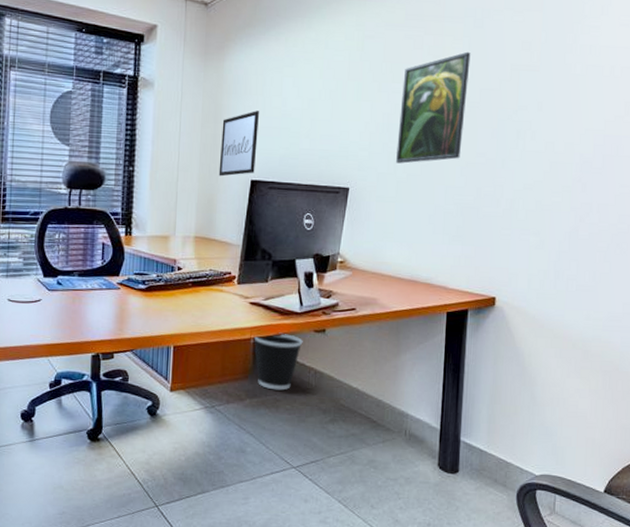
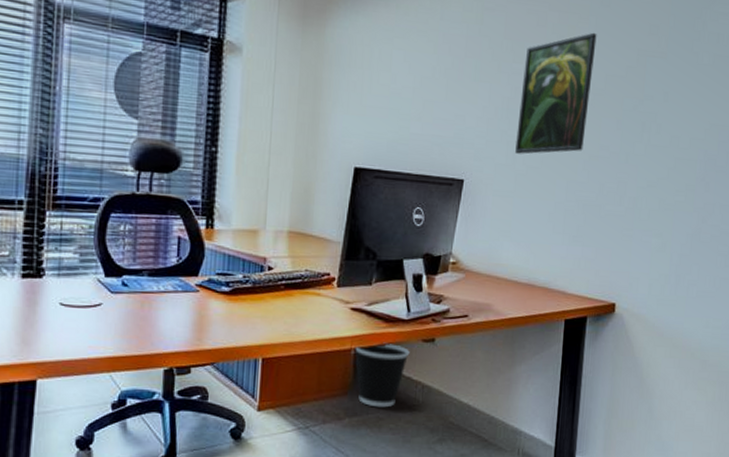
wall art: present [218,111,259,177] -> none [317,87,365,162]

